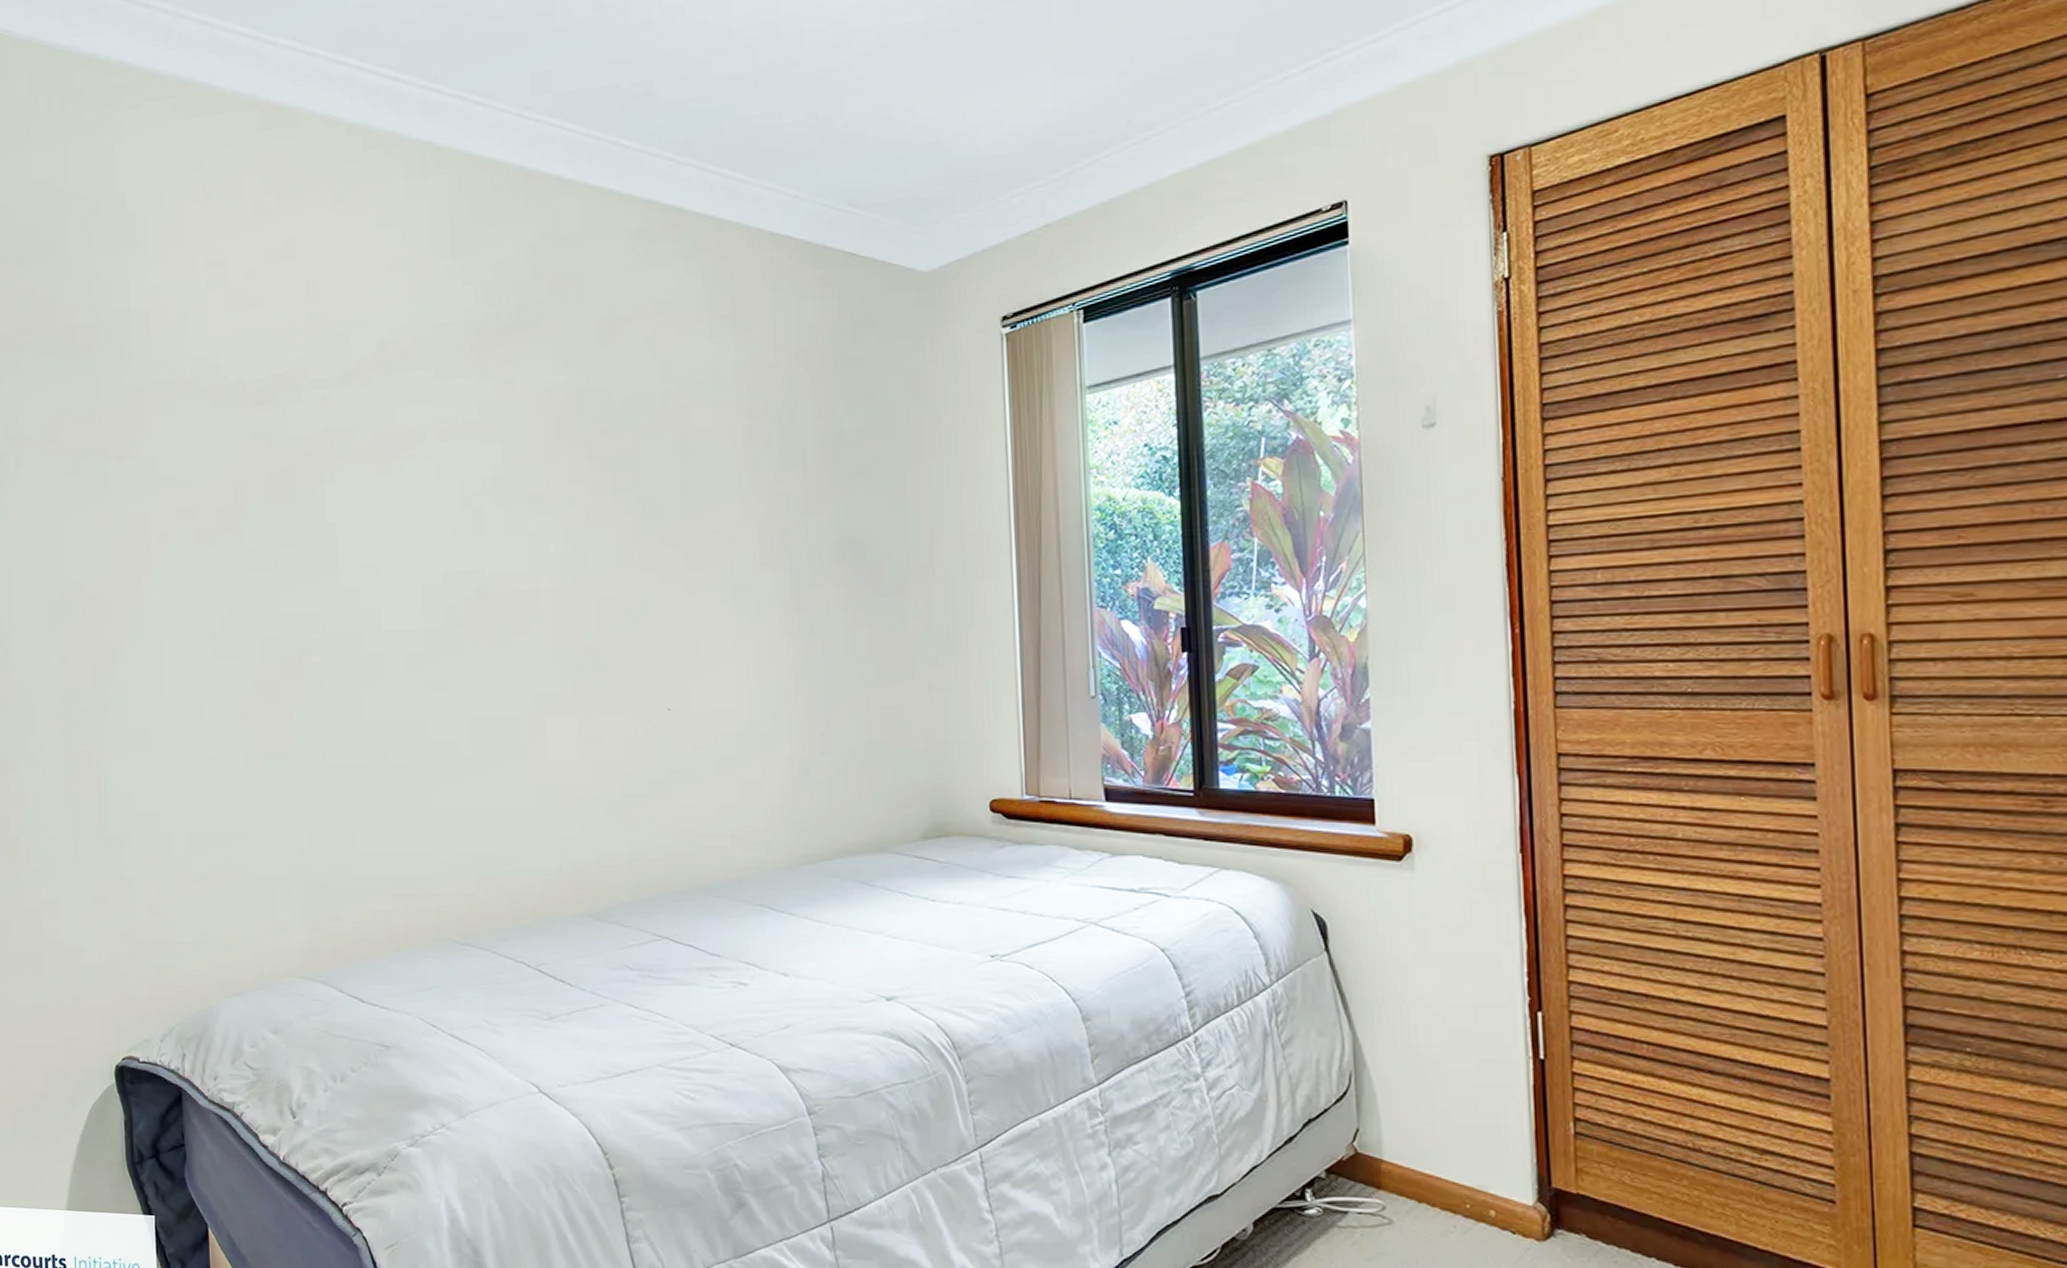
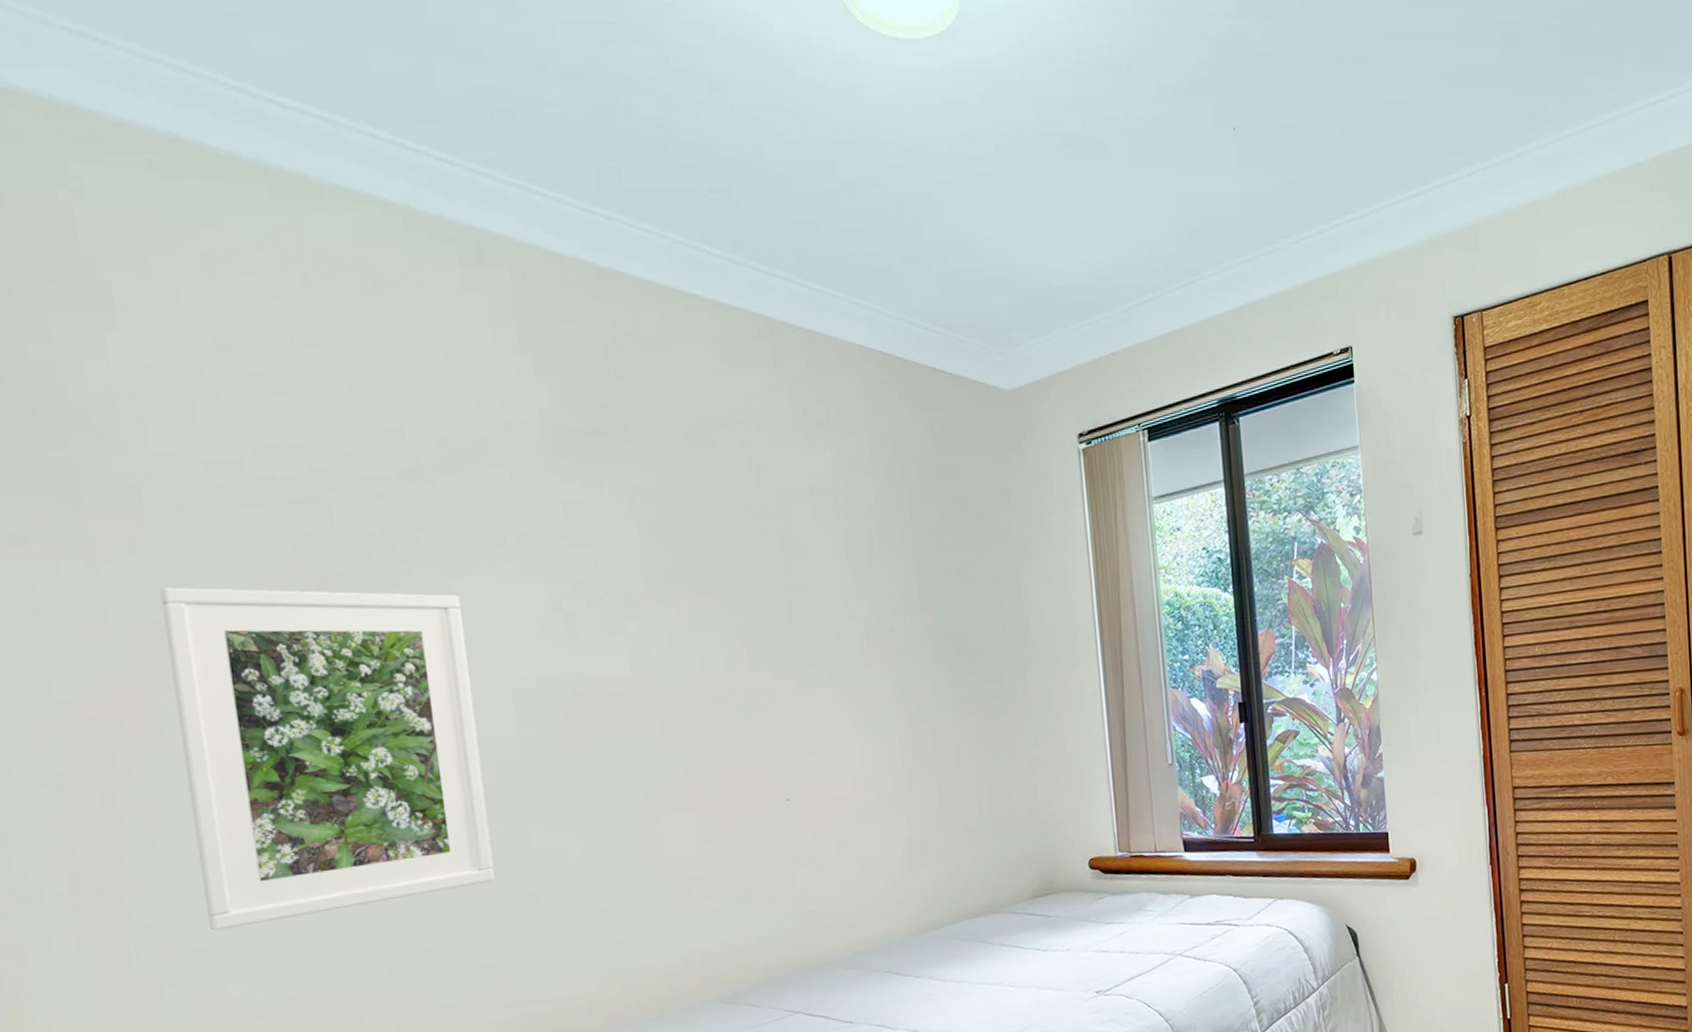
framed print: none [149,480,394,797] -> present [159,586,495,931]

